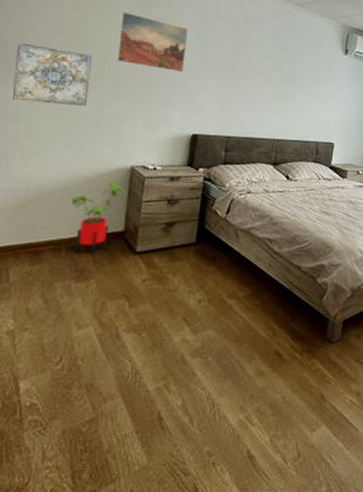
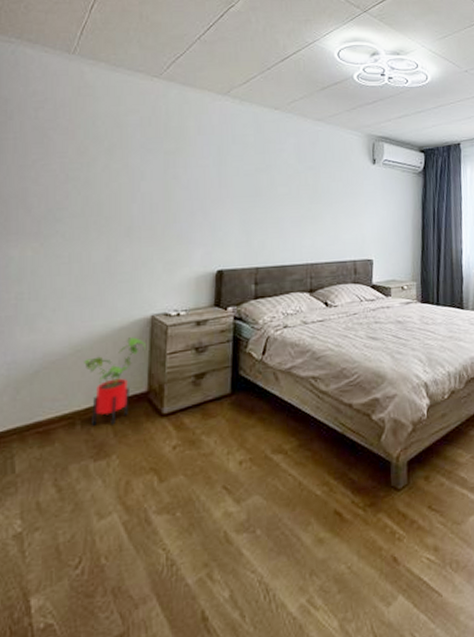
wall art: present [12,42,93,106] -> none [13,195,102,259]
wall art: present [117,11,188,72] -> none [129,149,204,205]

